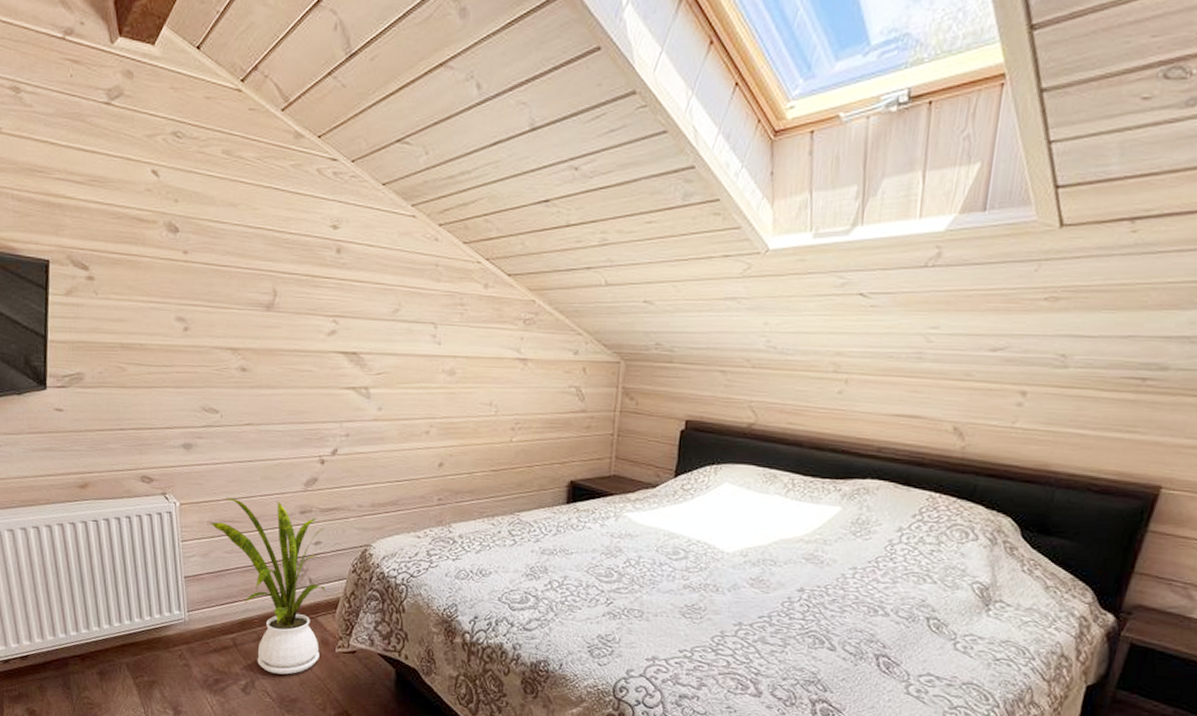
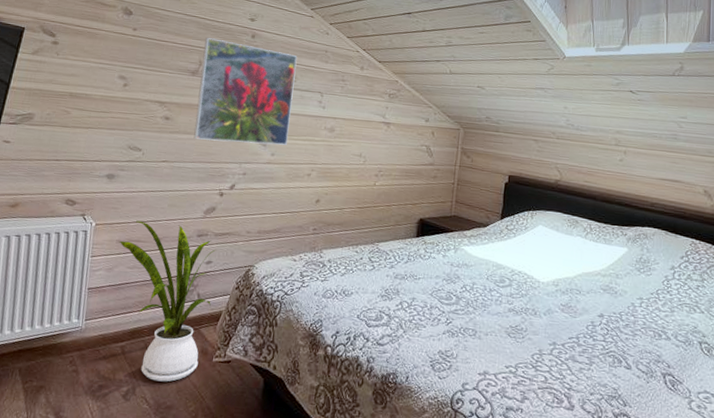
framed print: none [277,257,399,397] -> present [193,38,298,145]

